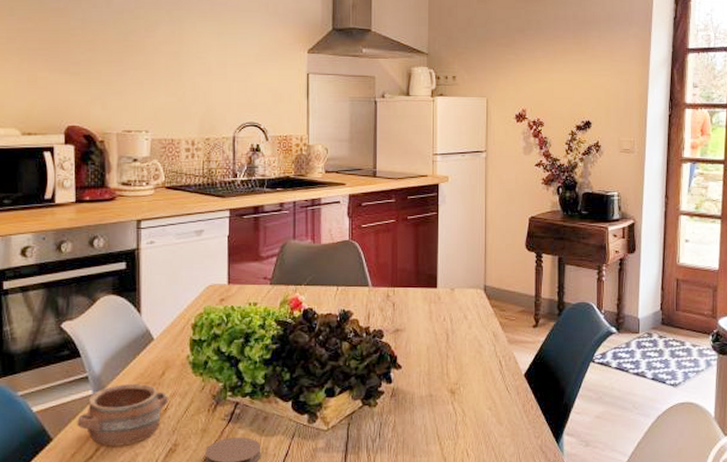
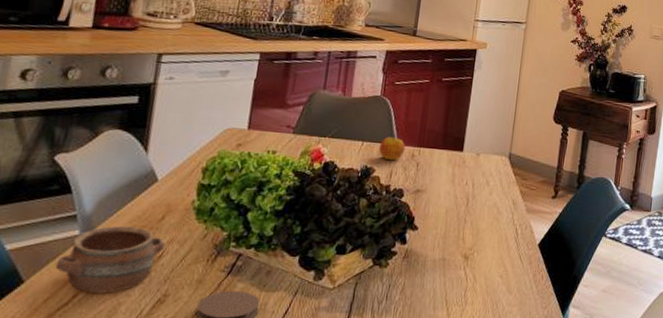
apple: none [353,277,380,303] -> present [378,134,406,161]

